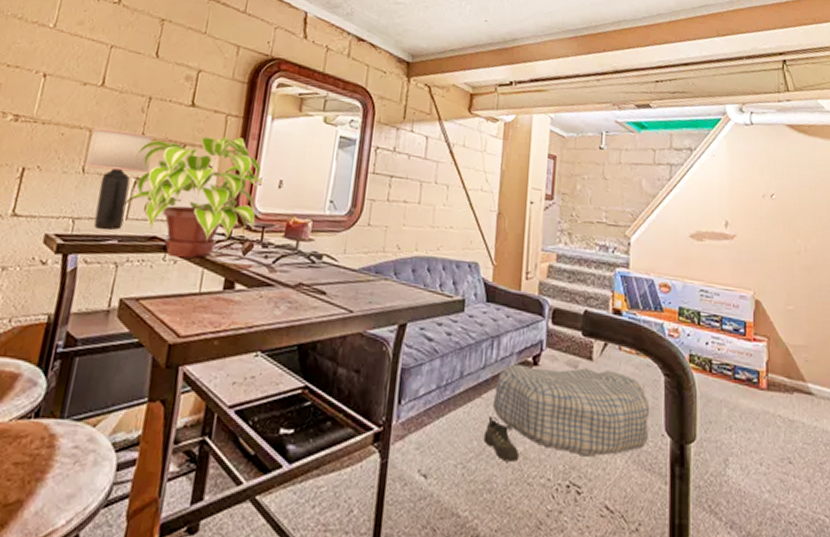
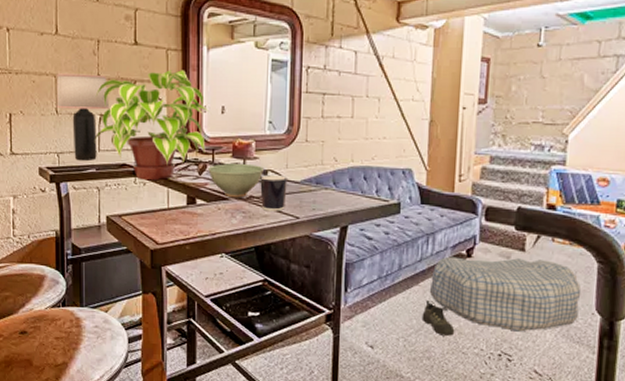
bowl: none [254,244,320,285] -> present [208,164,265,198]
mug: none [311,260,344,303] -> present [260,175,287,211]

